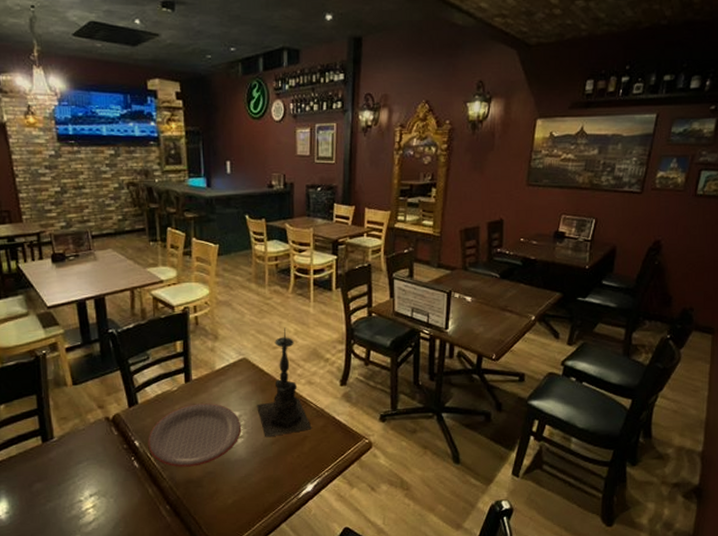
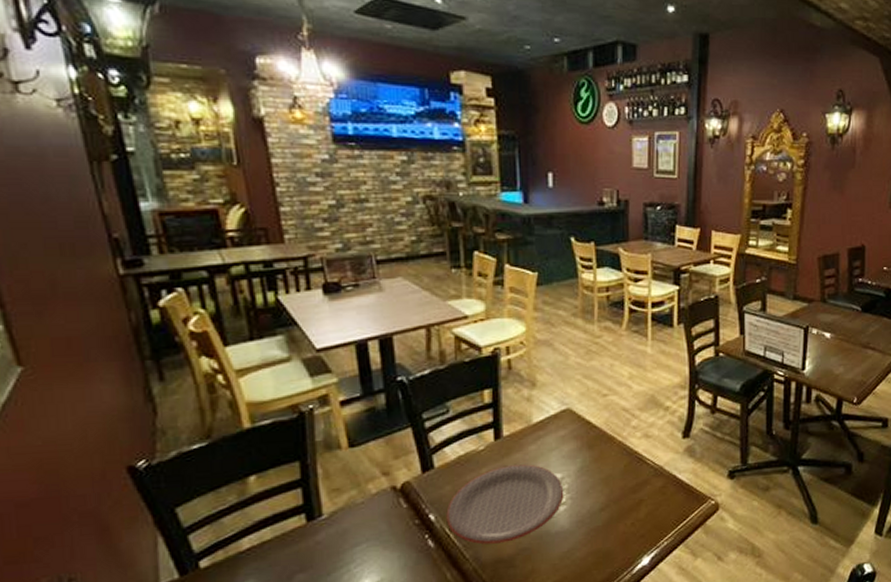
candle holder: present [257,327,312,438] -> none [583,371,649,503]

